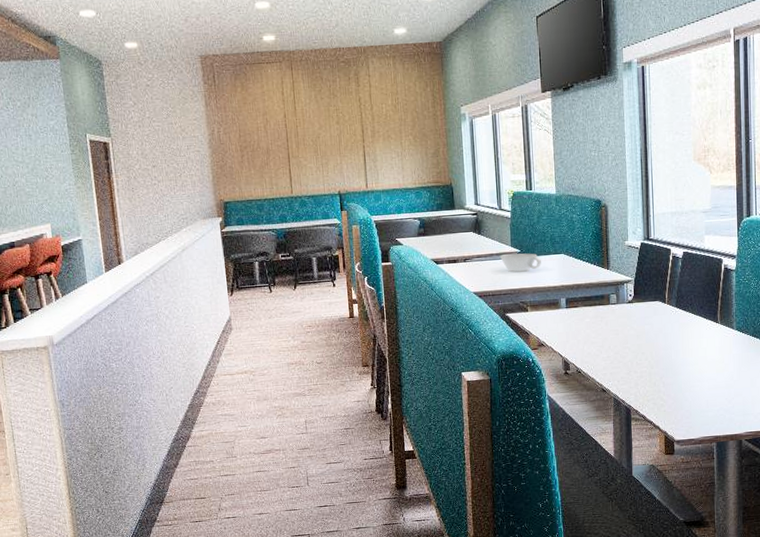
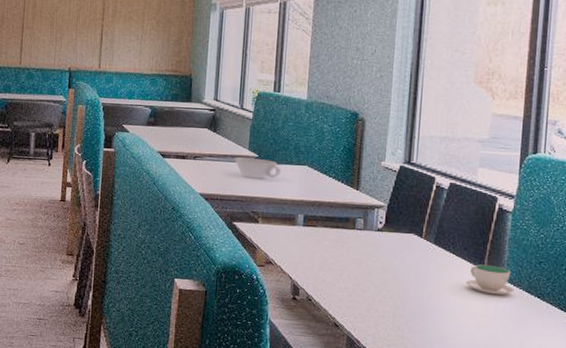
cup: none [704,318,743,343] -> present [465,264,514,296]

